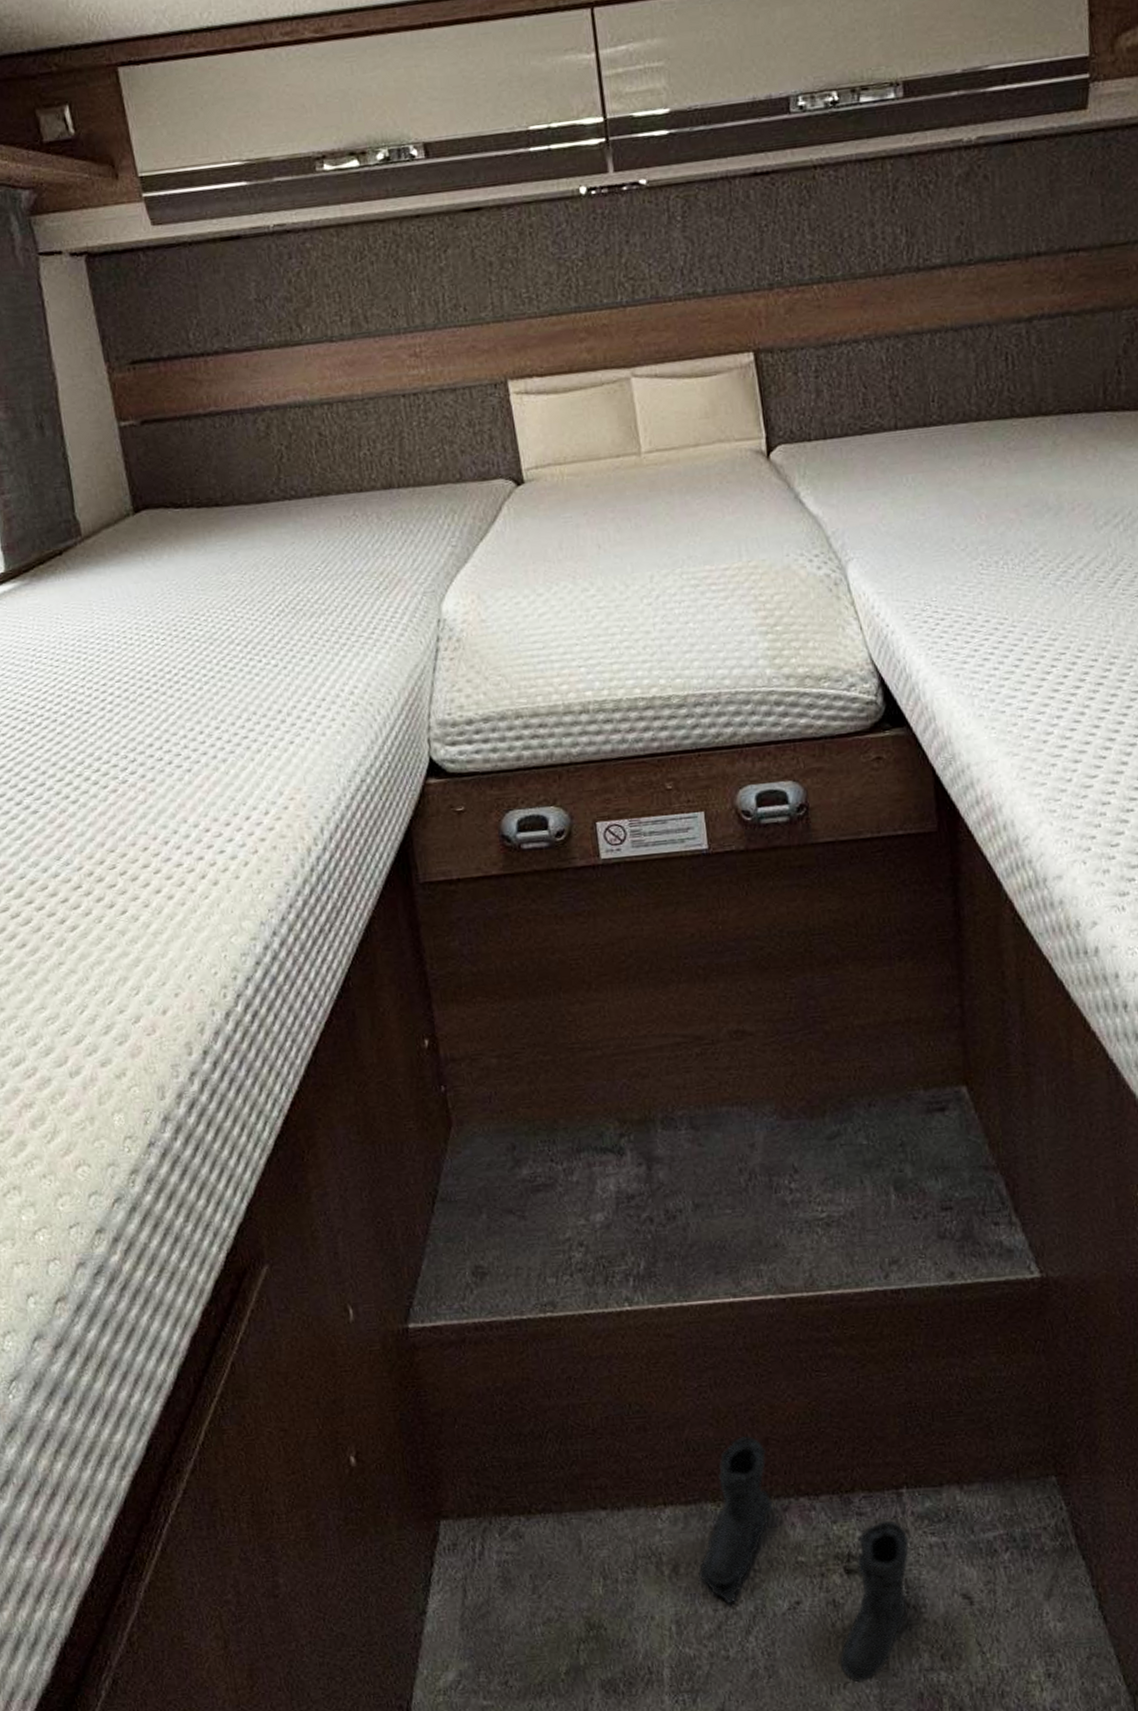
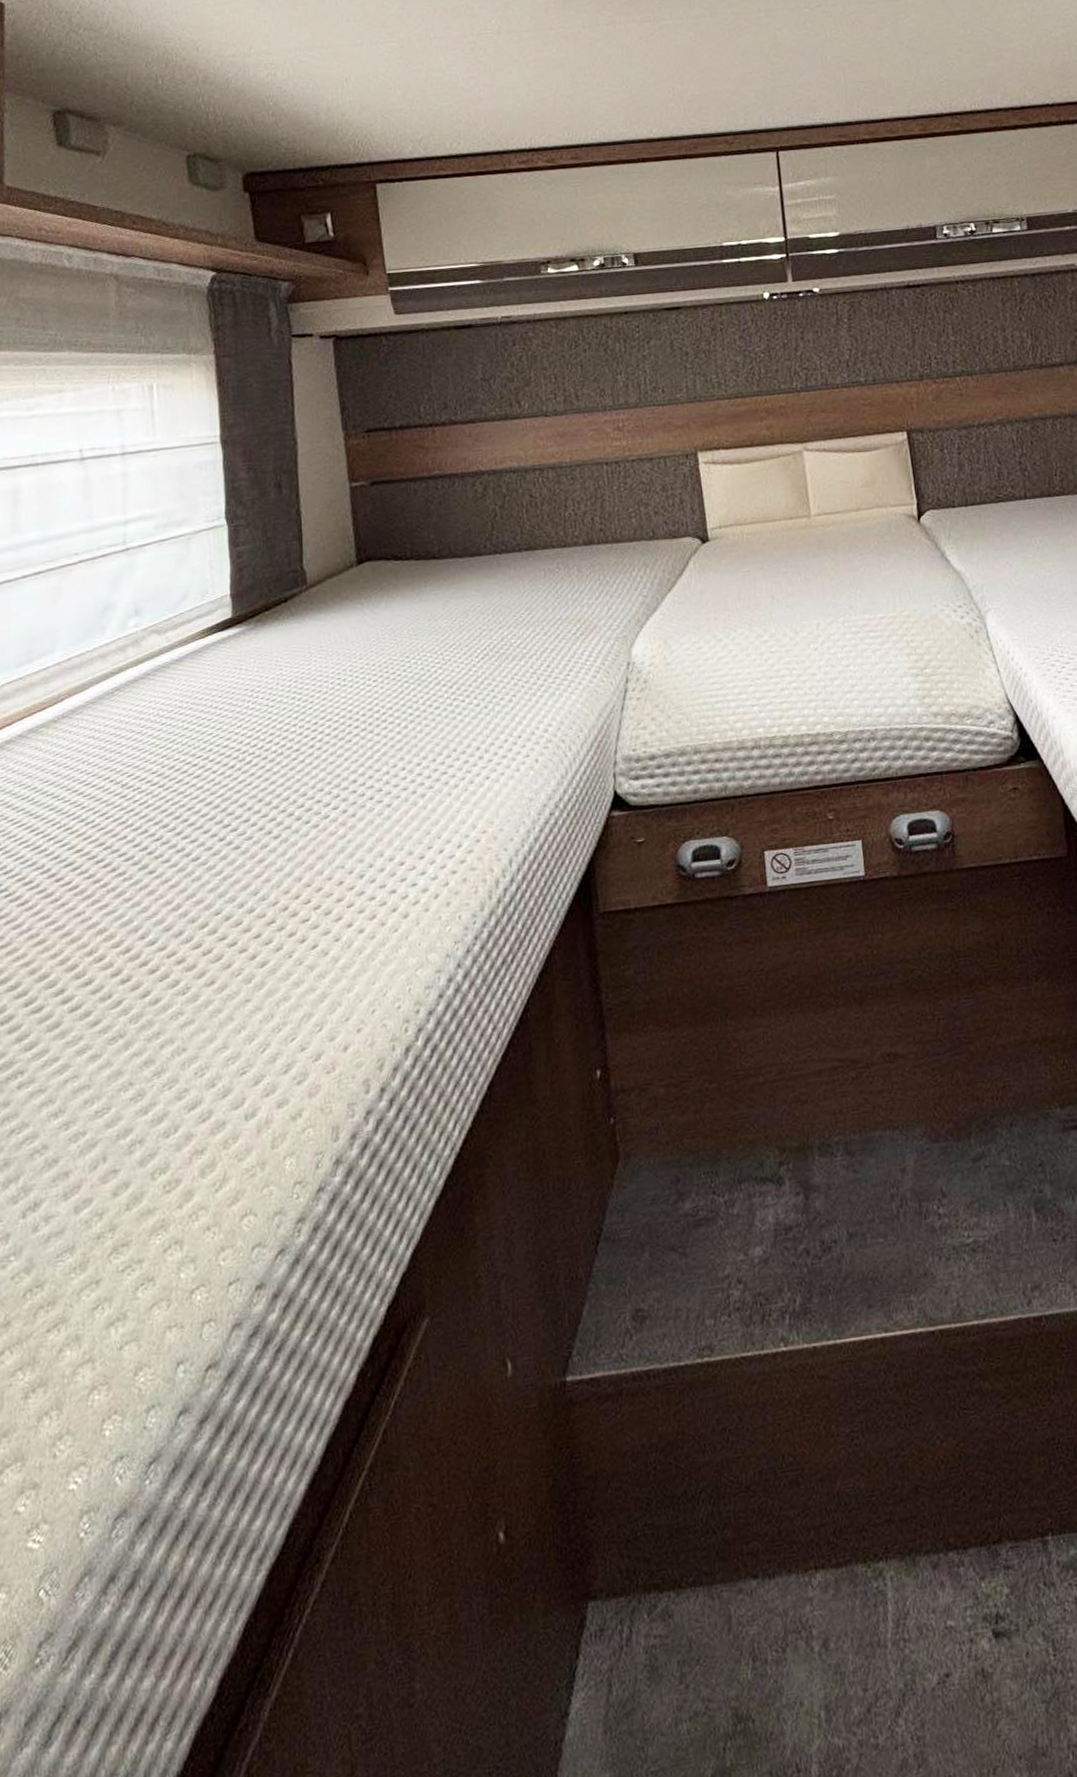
boots: present [697,1436,909,1683] -> none [847,1485,1056,1766]

